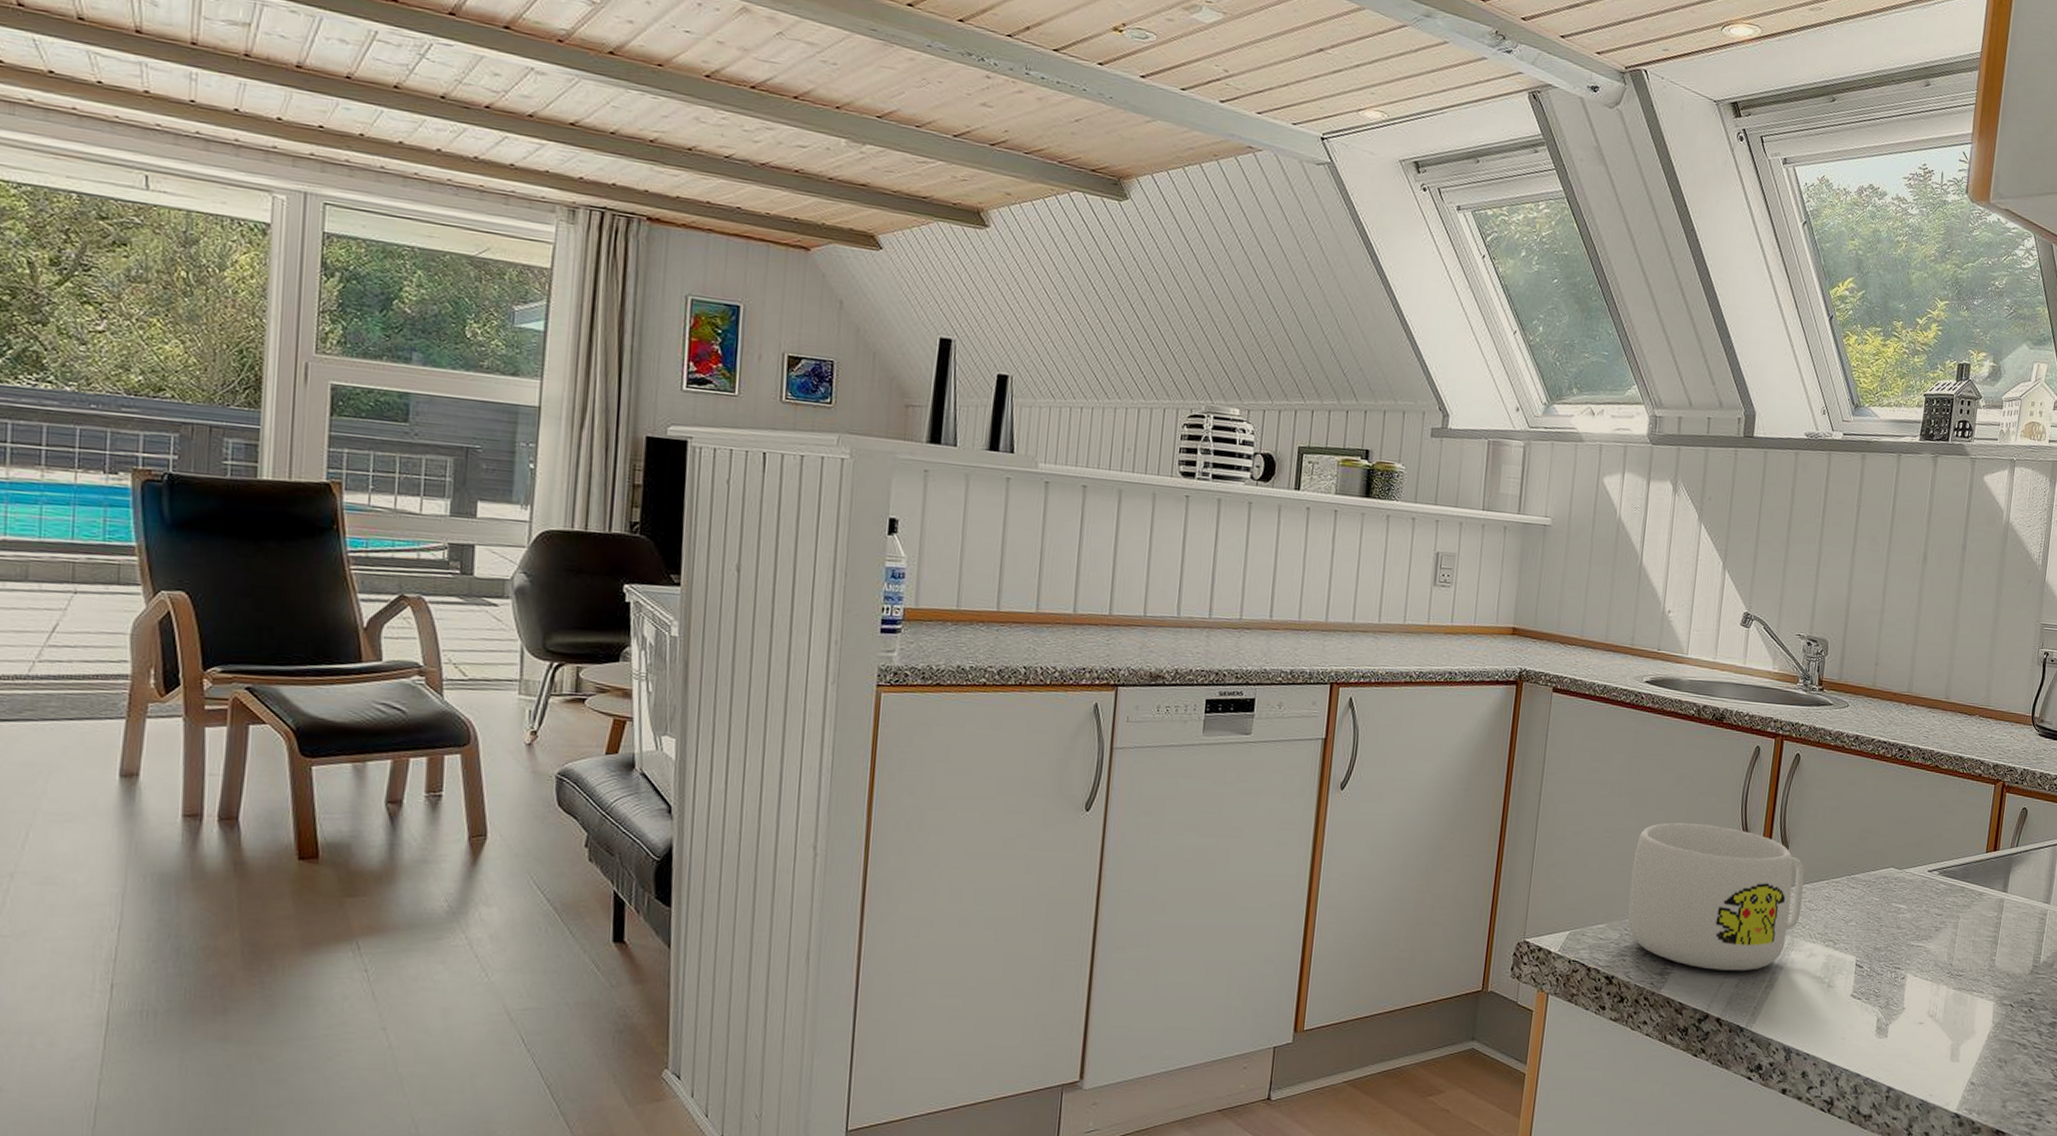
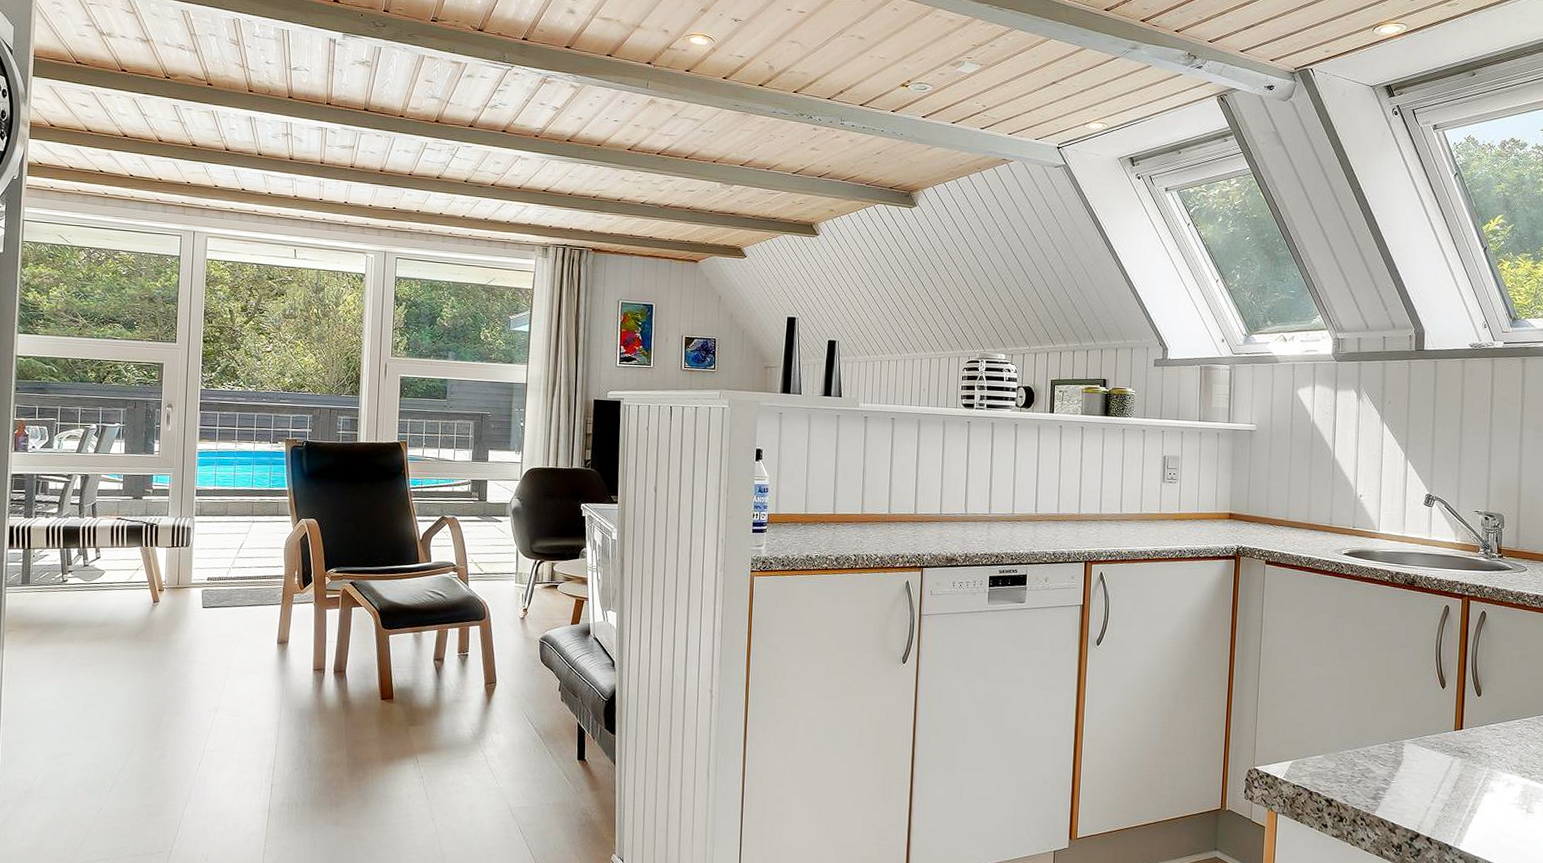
mug: present [1627,822,1805,971] -> none [1342,670,1498,797]

